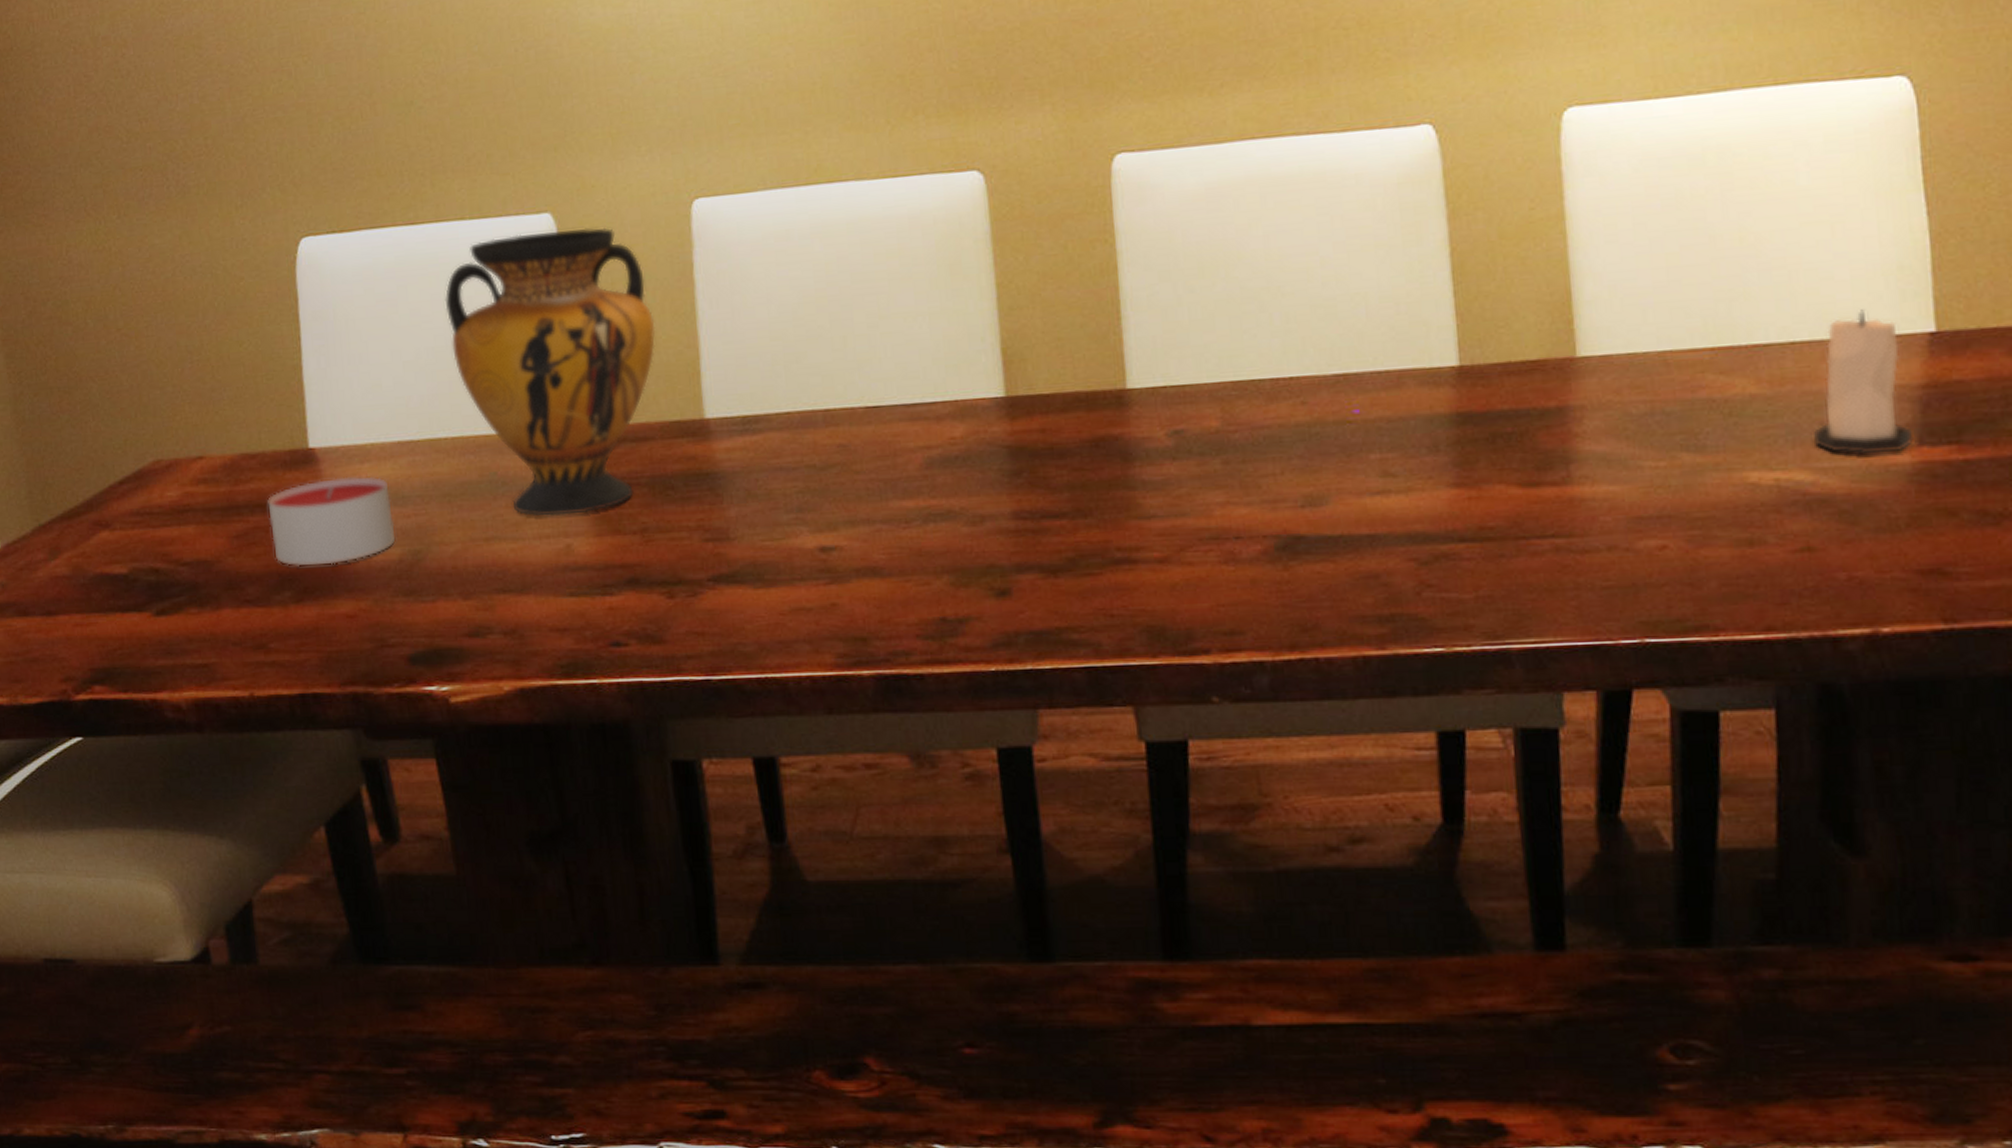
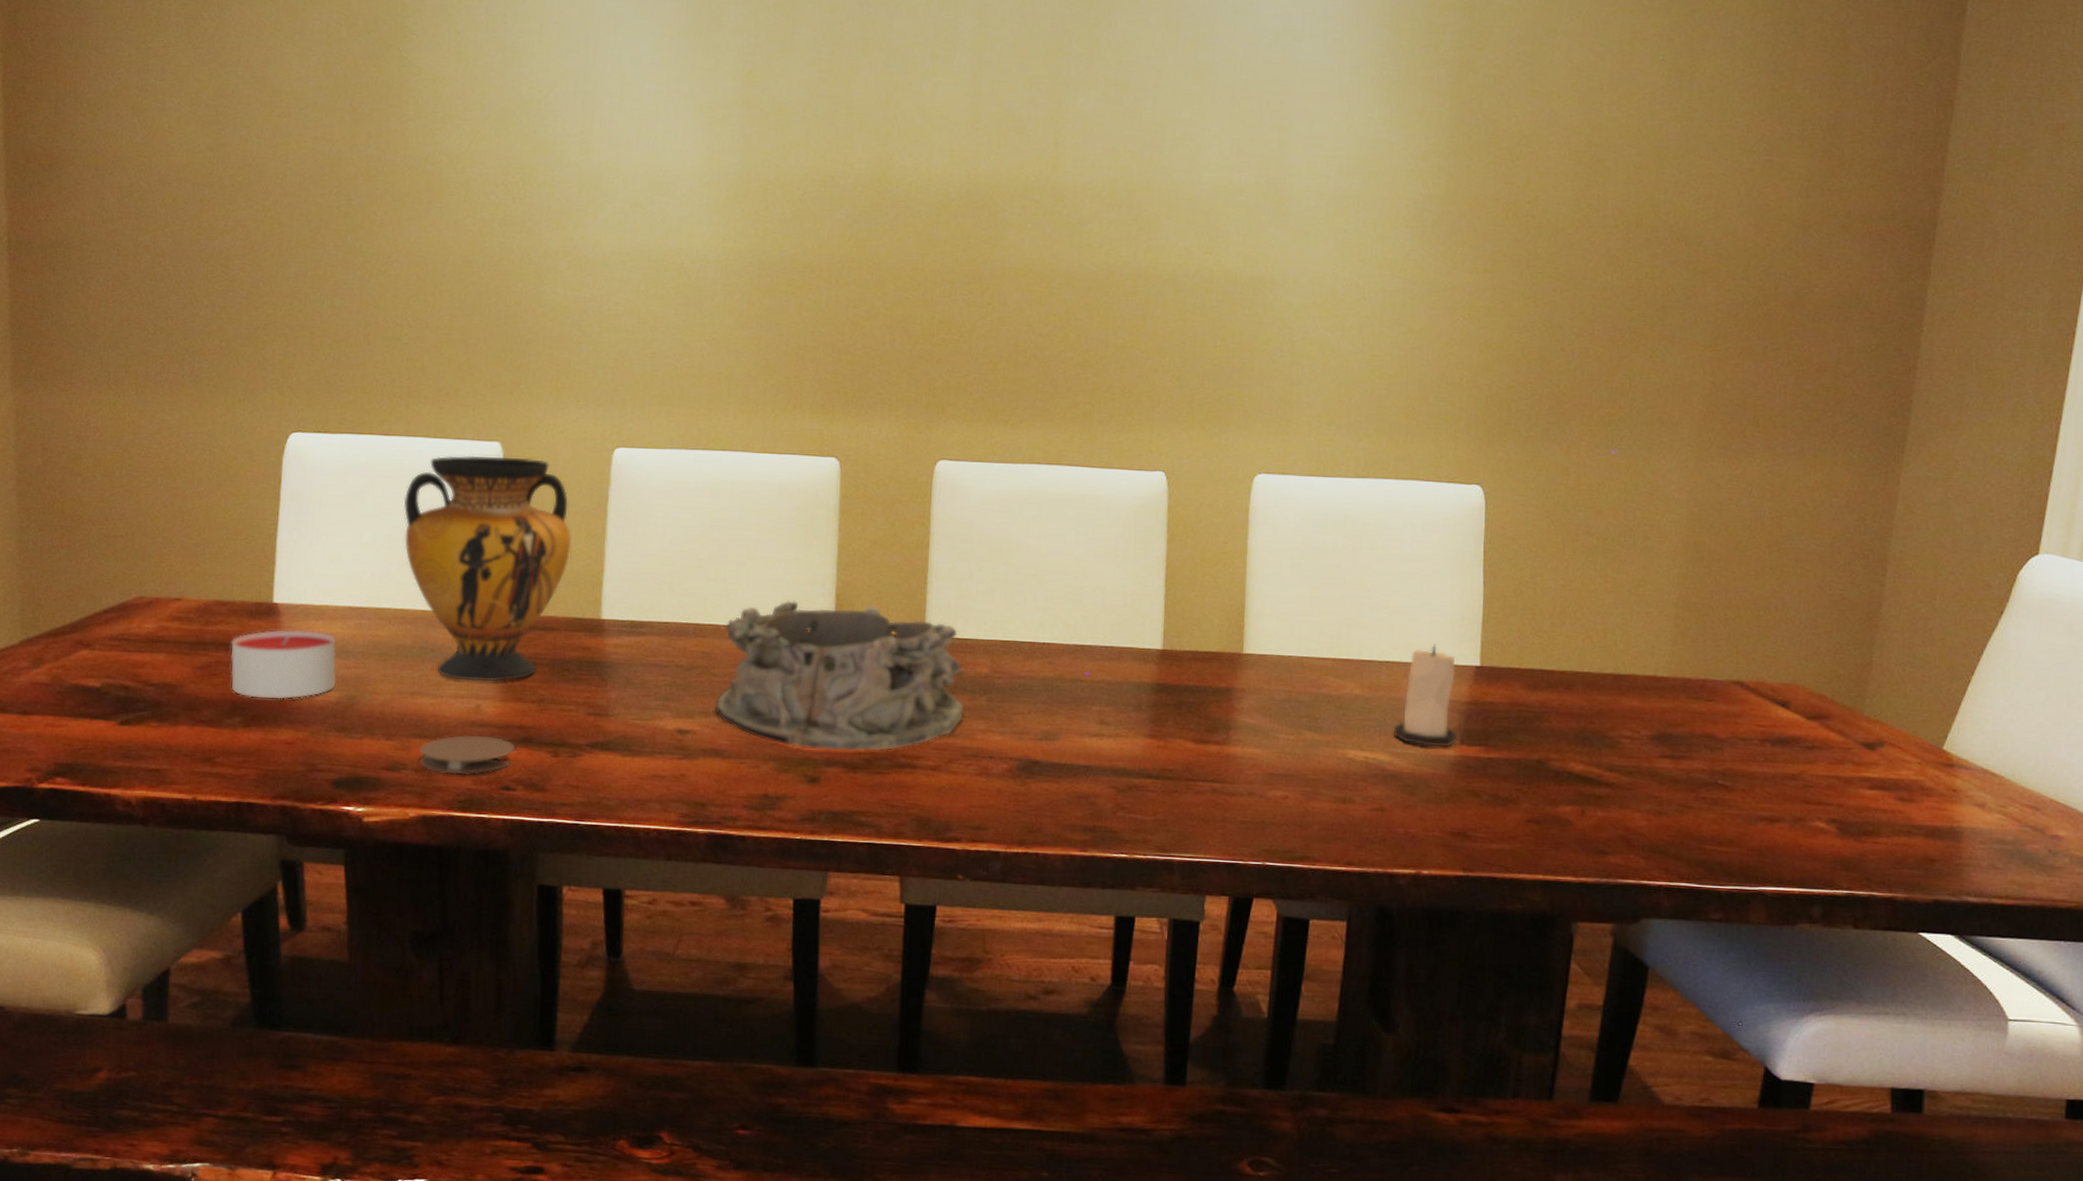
coaster: none [505,581,620,634] -> present [419,735,515,775]
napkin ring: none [862,356,1193,554] -> present [714,601,964,752]

